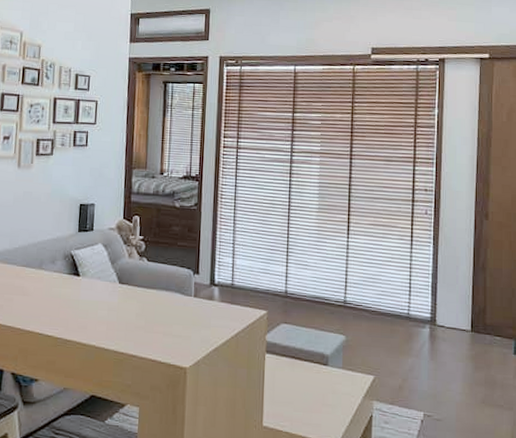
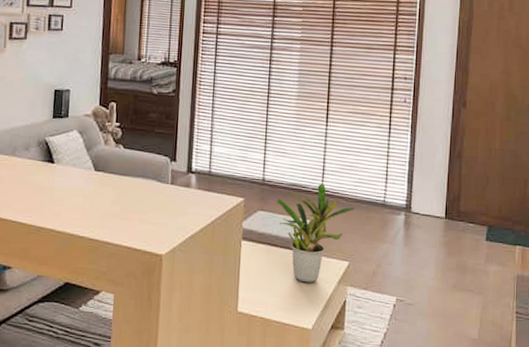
potted plant: none [300,297,380,397] -> present [277,184,356,283]

